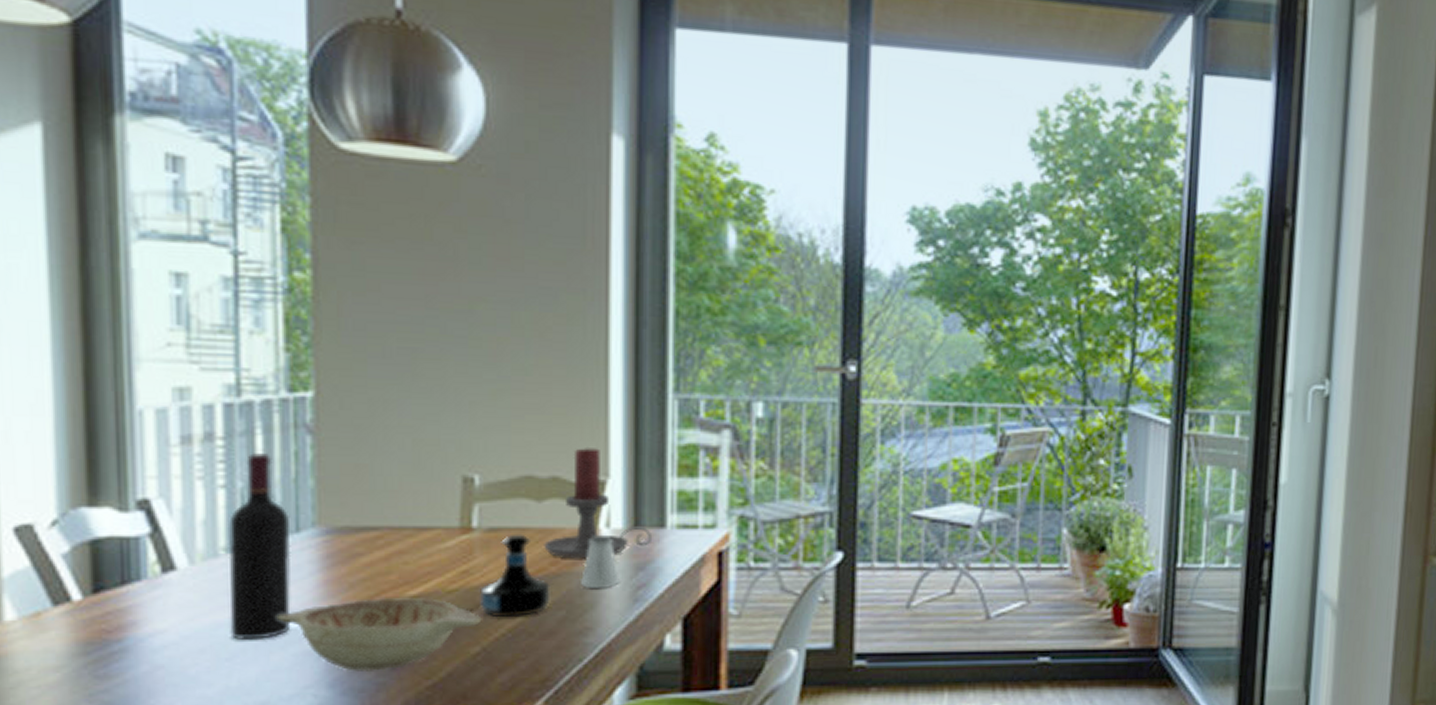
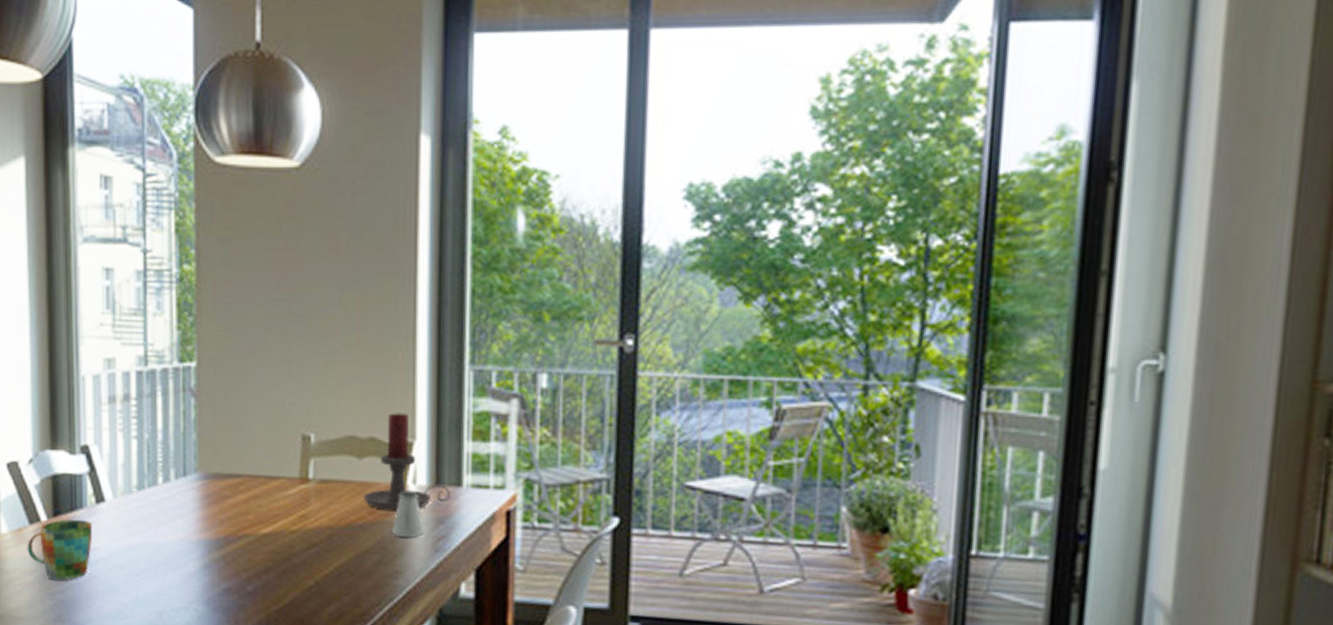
mug: none [49,595,157,676] -> present [27,519,93,580]
wine bottle: present [228,453,291,640] -> none [138,411,180,561]
decorative bowl: present [276,598,482,671] -> none [170,533,316,594]
tequila bottle: present [480,534,551,618] -> none [314,485,368,558]

